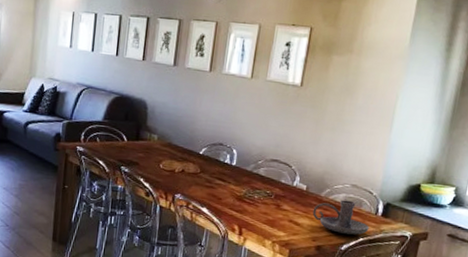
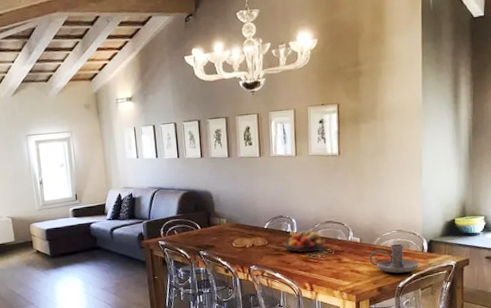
fruit bowl: none [217,163,267,193] -> present [283,230,325,253]

